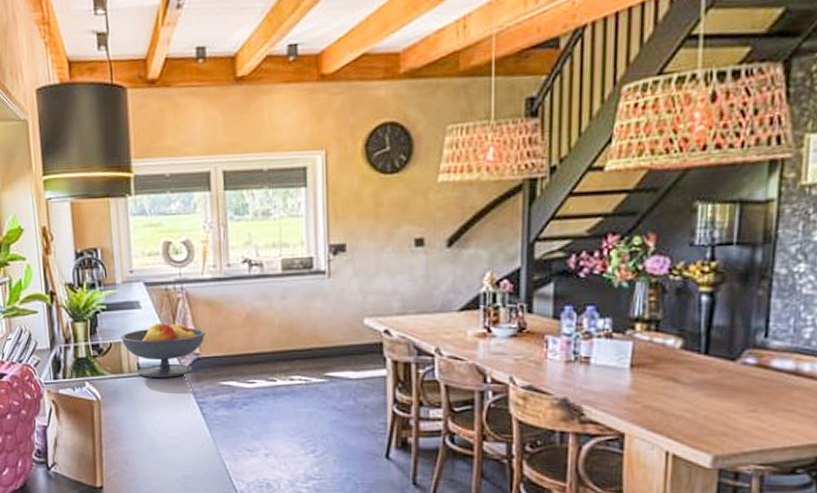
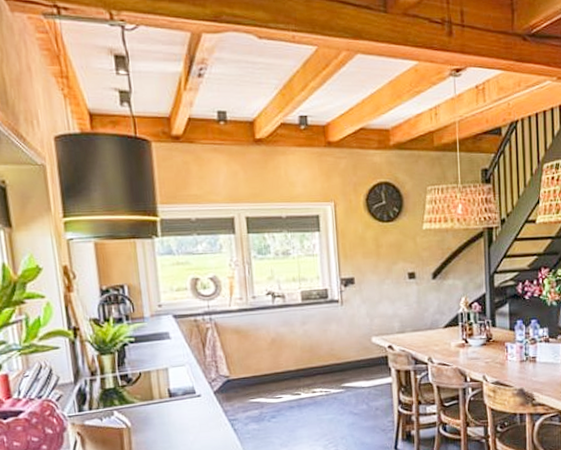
fruit bowl: present [121,322,206,378] -> none [150,349,235,402]

